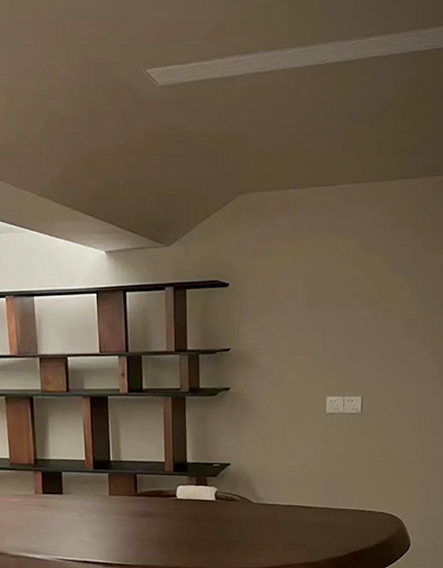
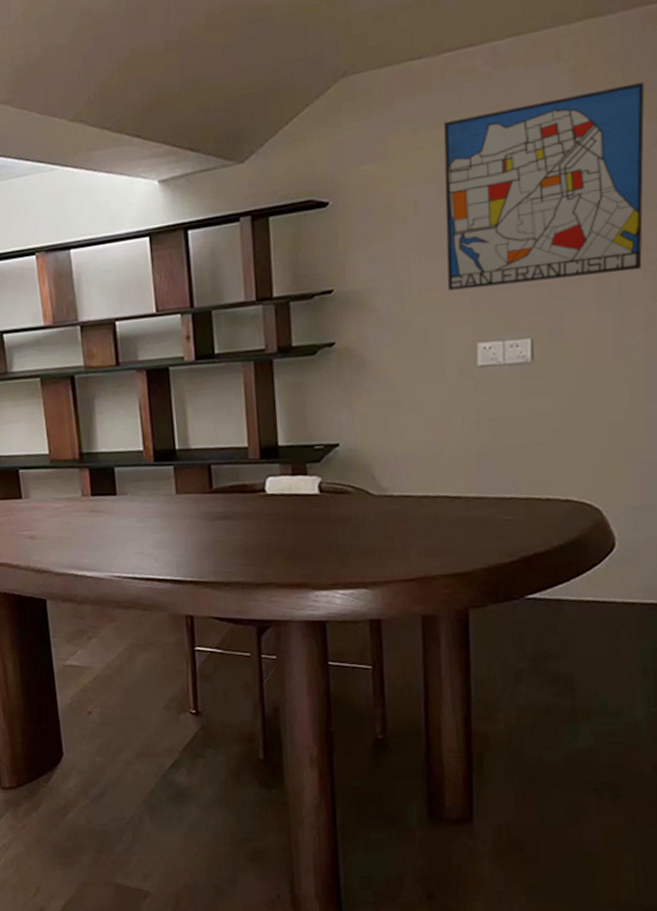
wall art: none [308,227,435,357] -> present [443,82,644,291]

